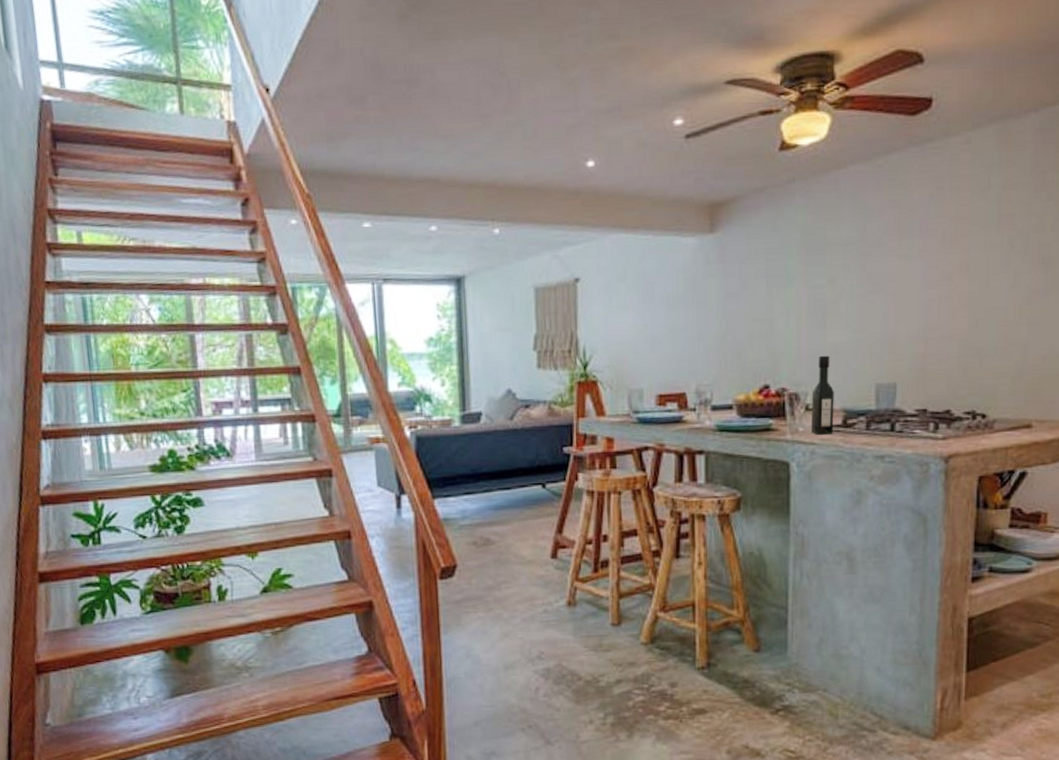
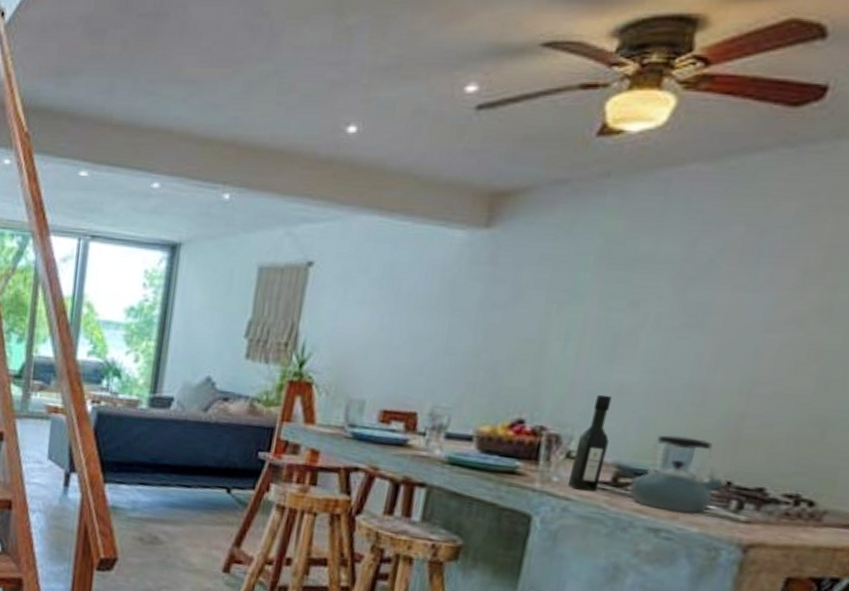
kettle: none [858,379,924,441] -> present [631,435,728,515]

